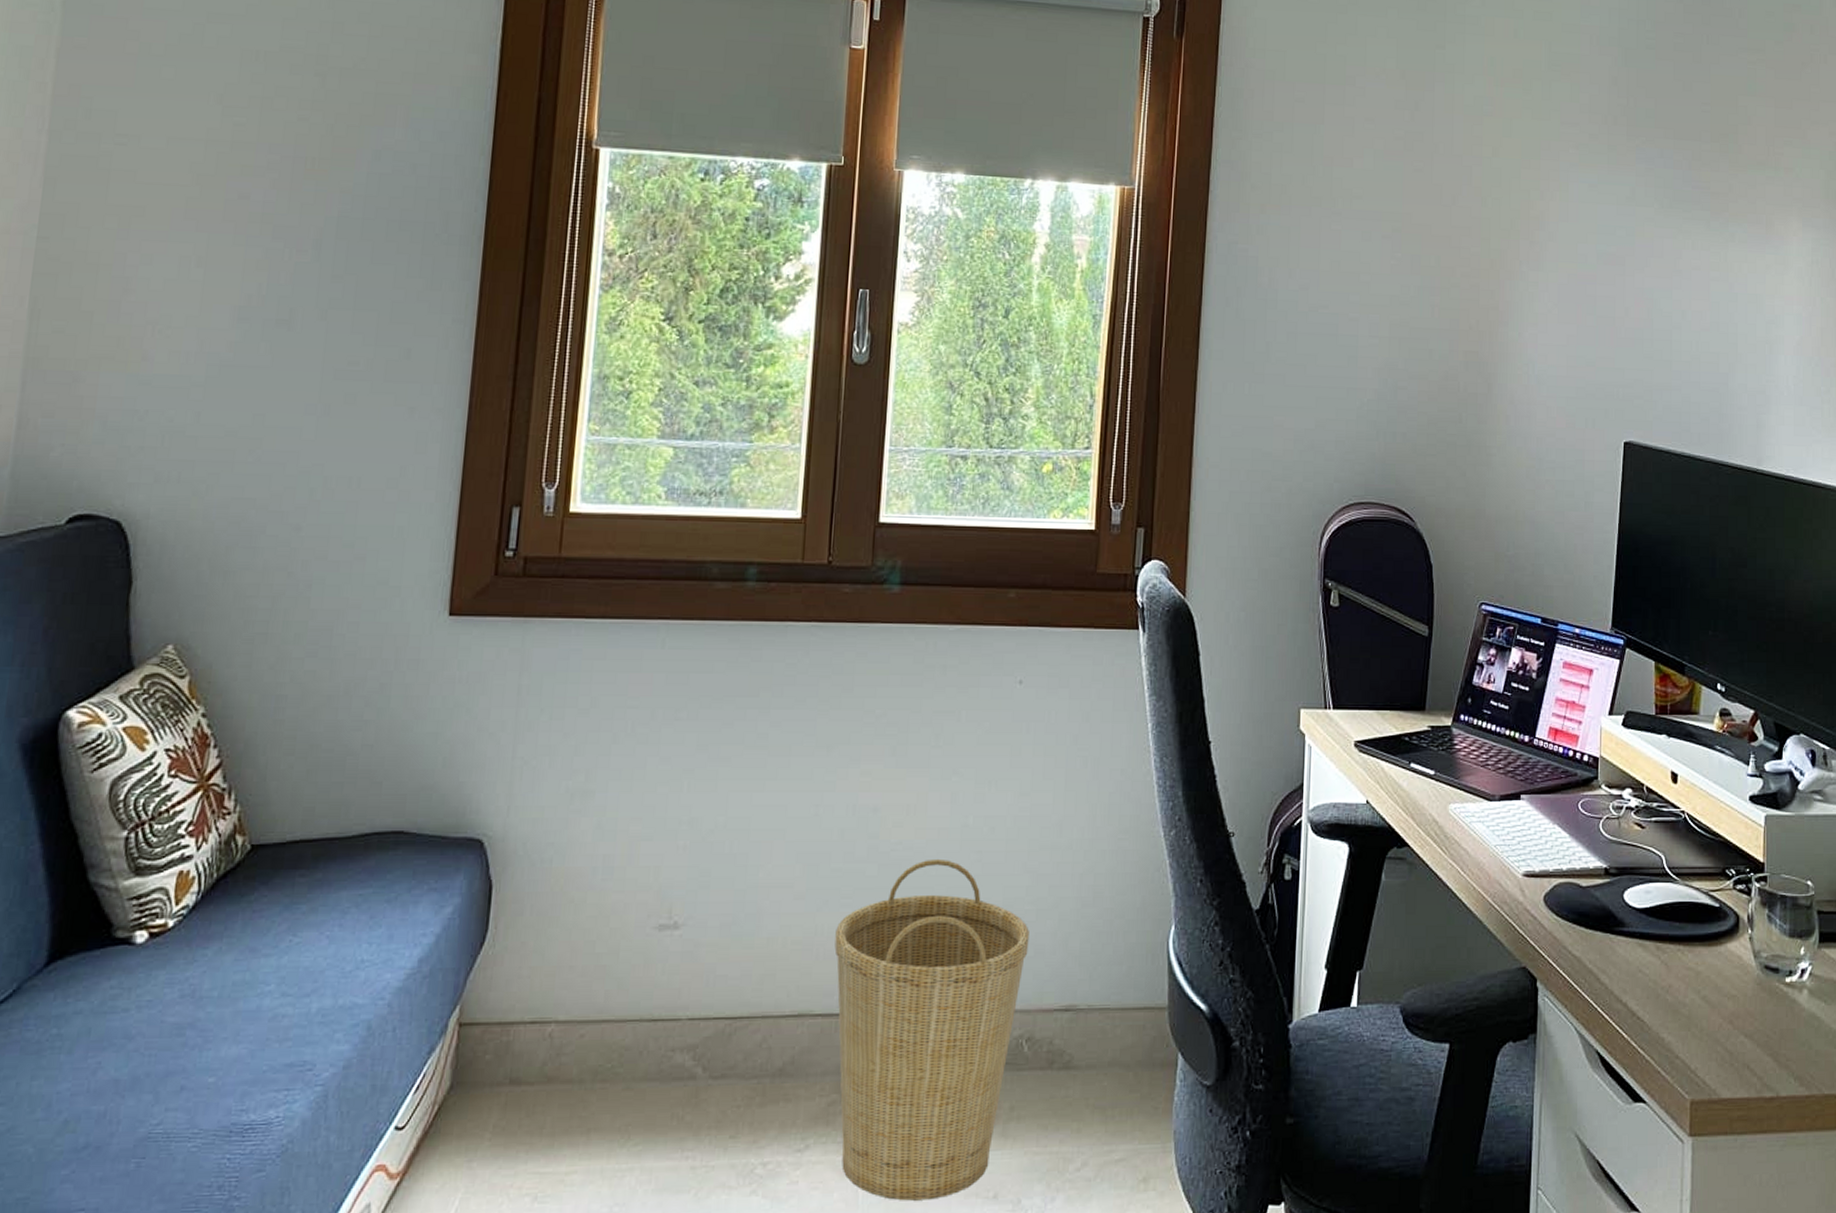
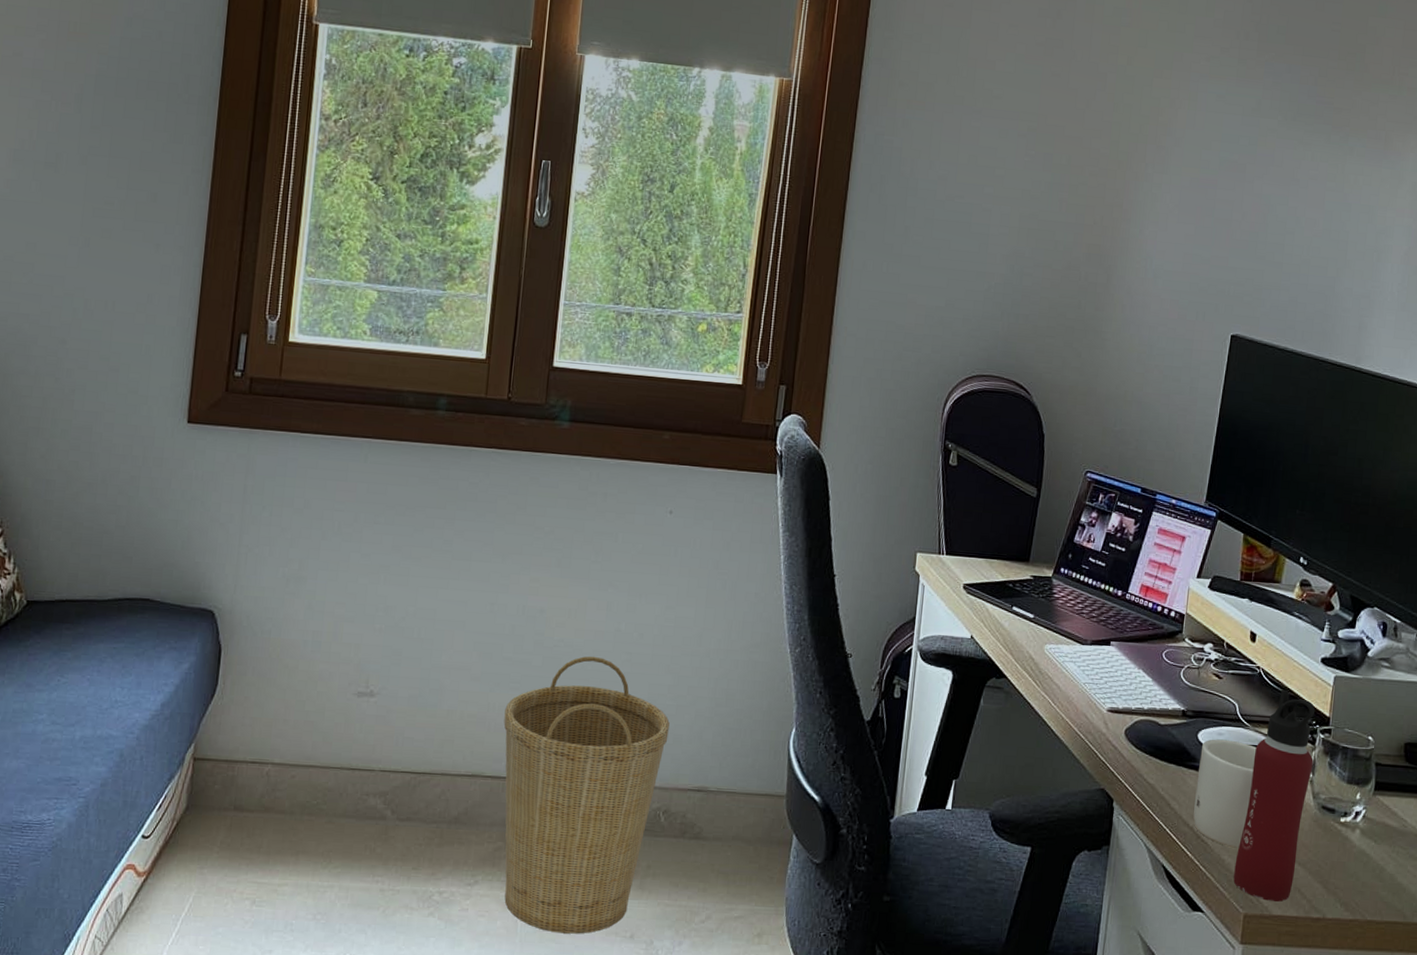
mug: none [1625,898,1689,1025] -> present [1193,739,1257,850]
water bottle: none [1676,835,1751,1083] -> present [1233,689,1316,902]

